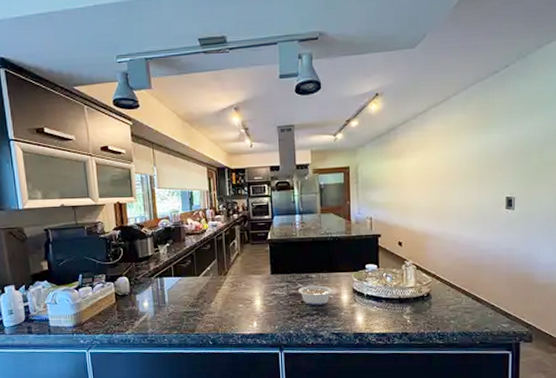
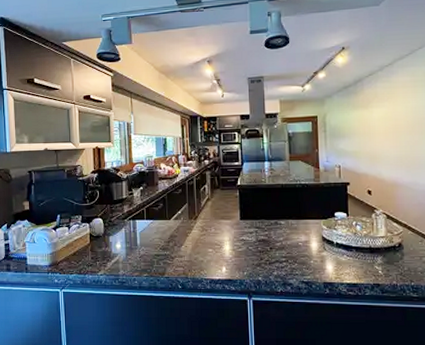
legume: present [296,284,333,306] -> none [265,230,302,253]

